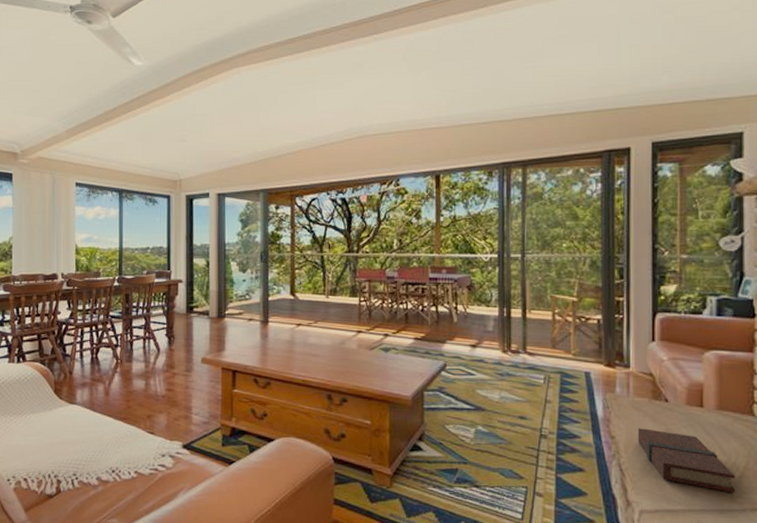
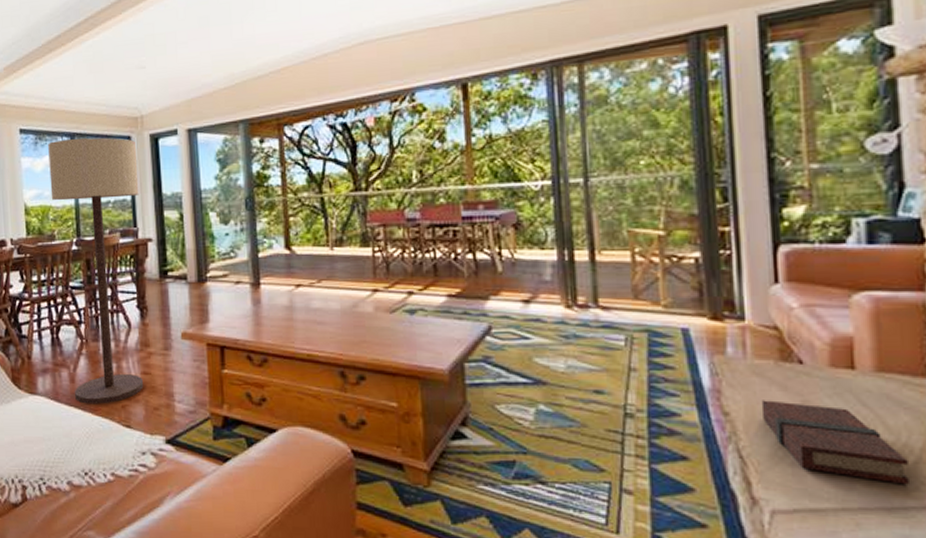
floor lamp: none [99,193,174,414] -> present [48,137,144,404]

